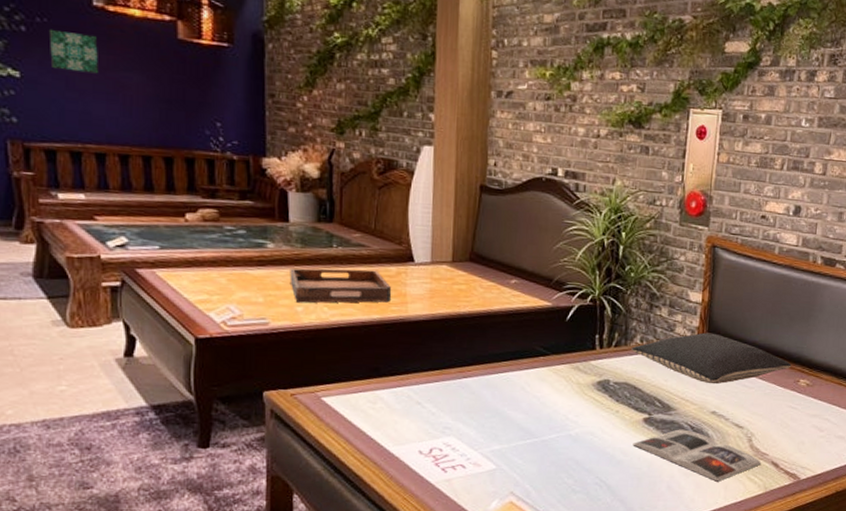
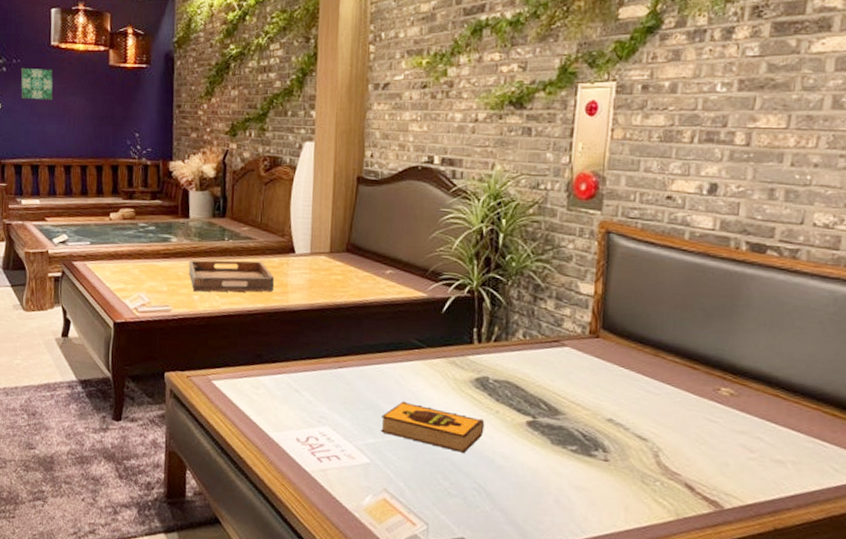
hardback book: none [507,407,606,451] -> present [381,401,485,453]
pillow: present [631,332,792,385] -> none [513,328,709,388]
magazine: present [633,429,762,482] -> none [515,436,672,501]

